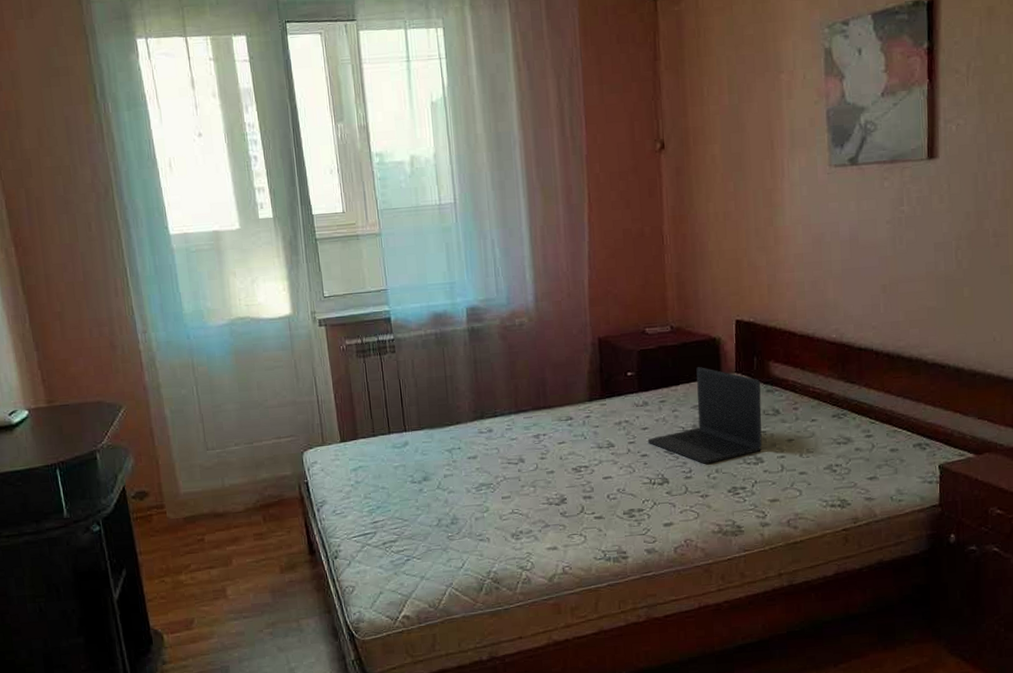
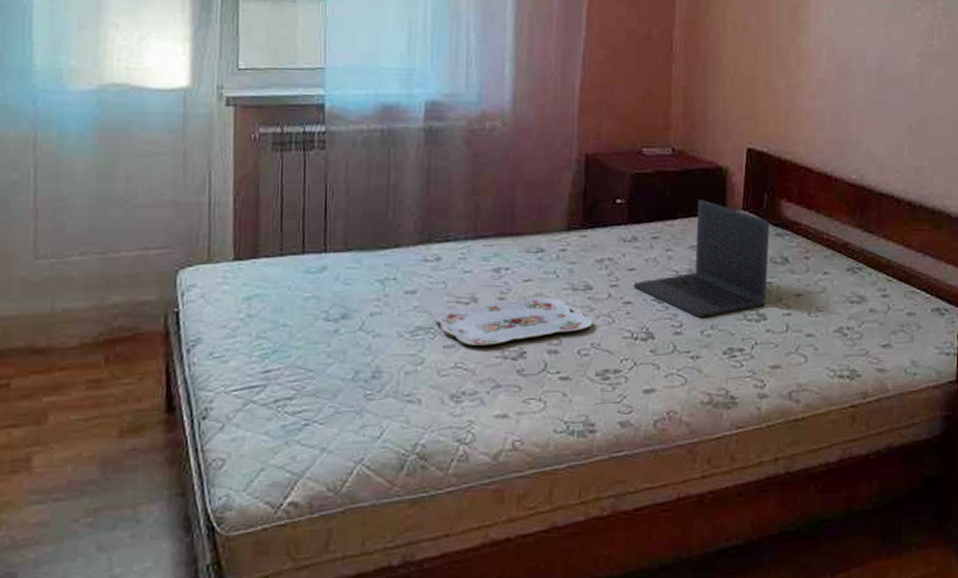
serving tray: none [492,454,617,496] -> present [433,297,593,346]

